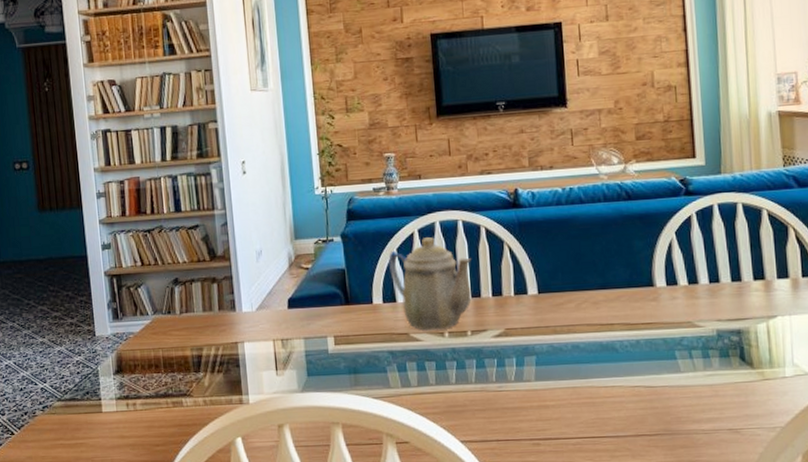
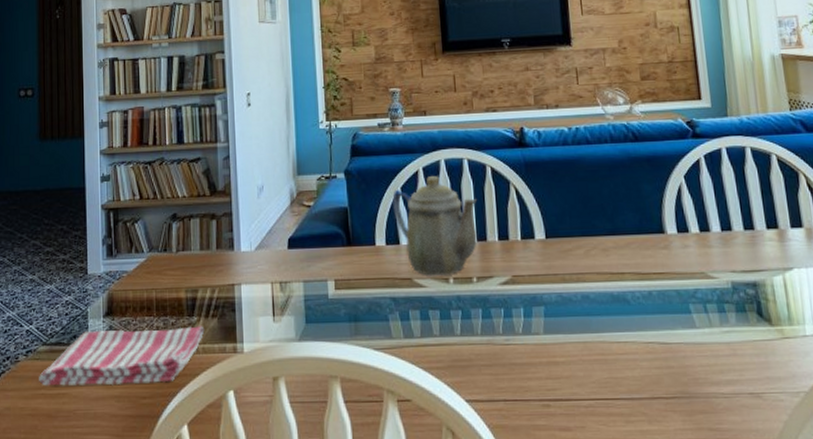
dish towel: none [56,381,211,437] -> present [39,326,205,386]

